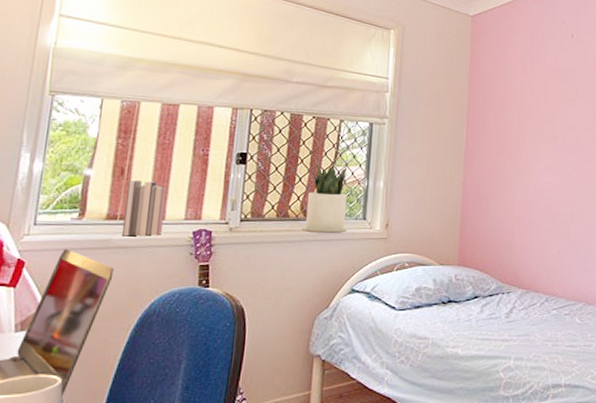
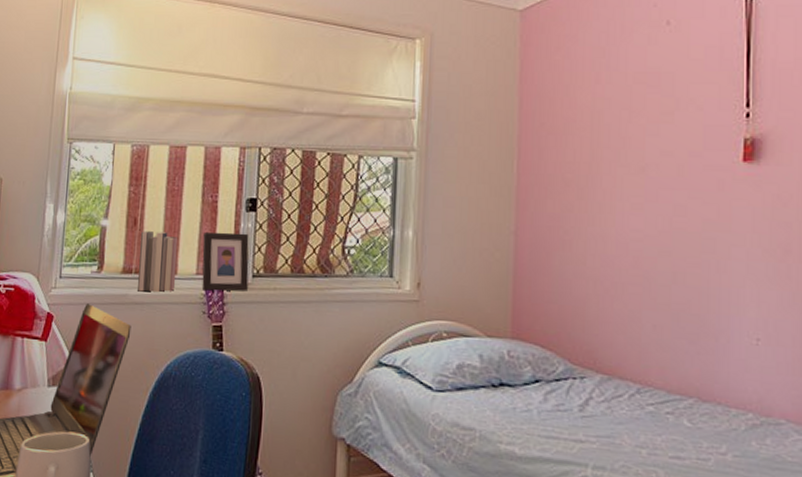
picture frame: none [189,181,238,235] -> present [201,231,249,292]
planter: present [301,164,348,234] -> none [318,210,372,294]

